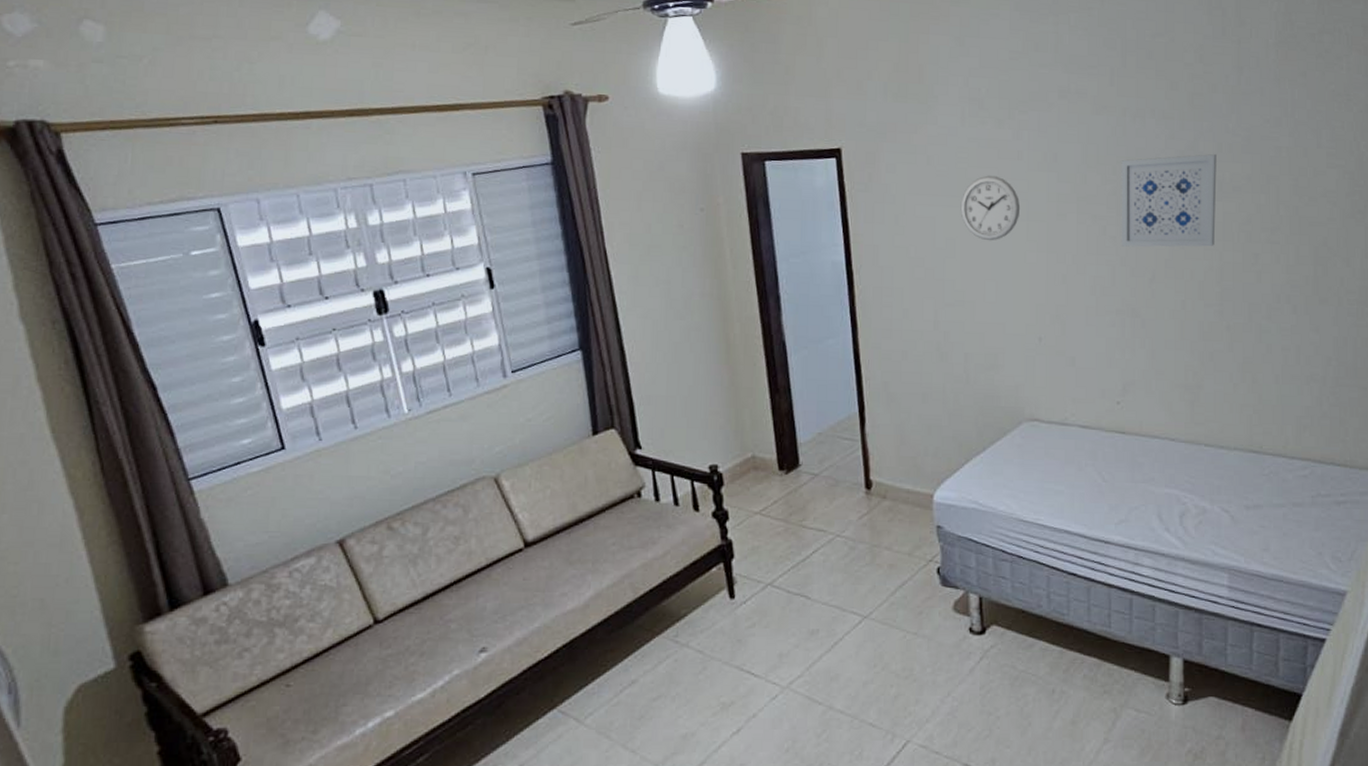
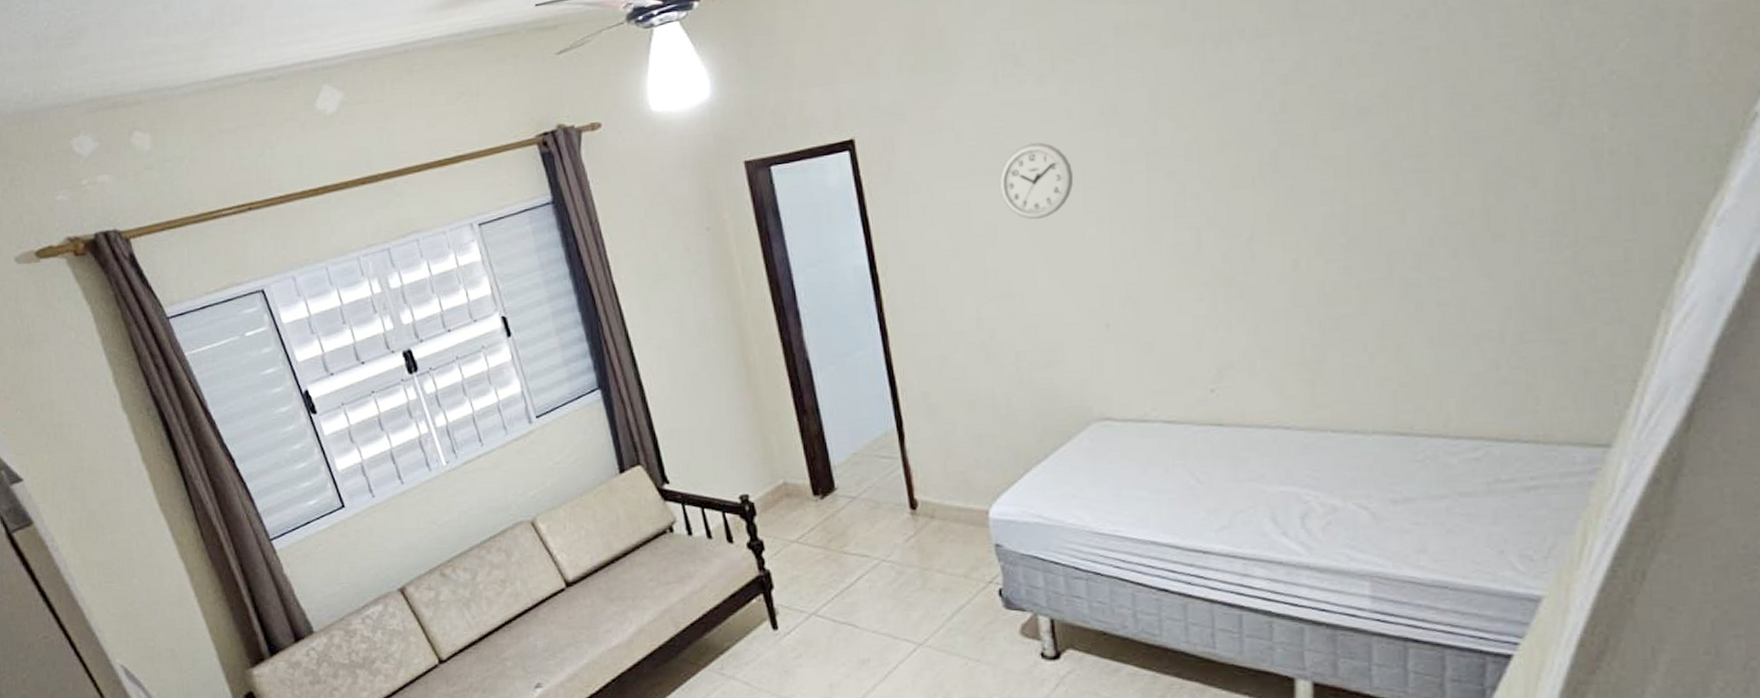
wall art: present [1121,153,1217,247] -> none [1202,70,1336,204]

